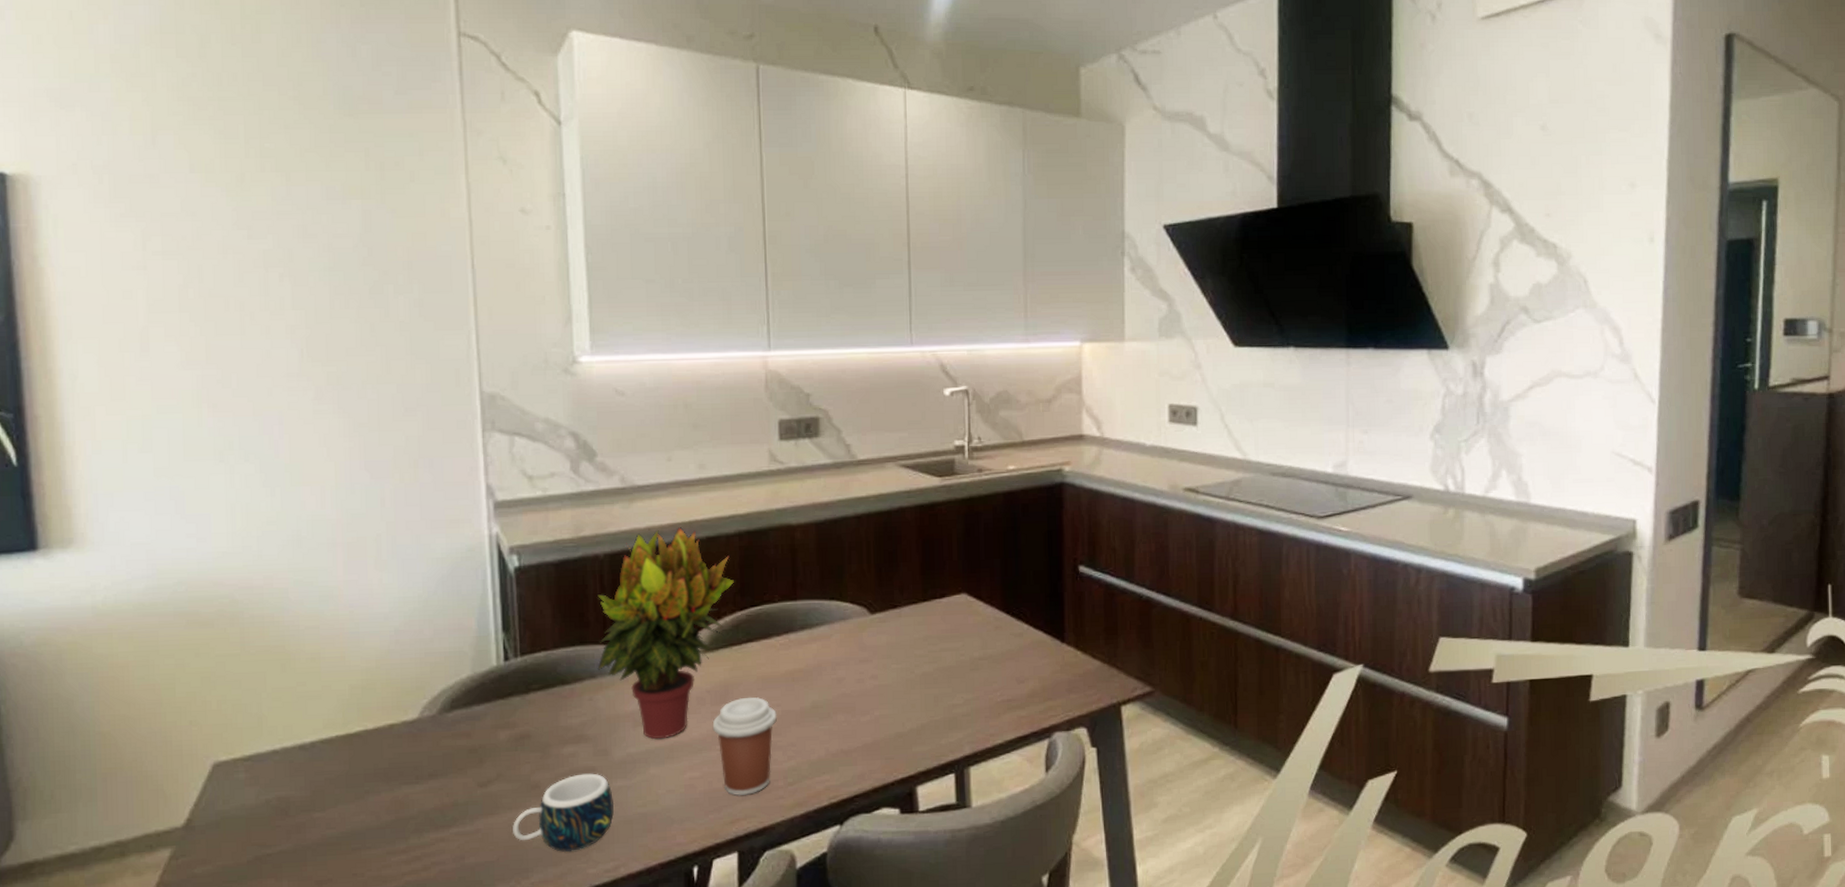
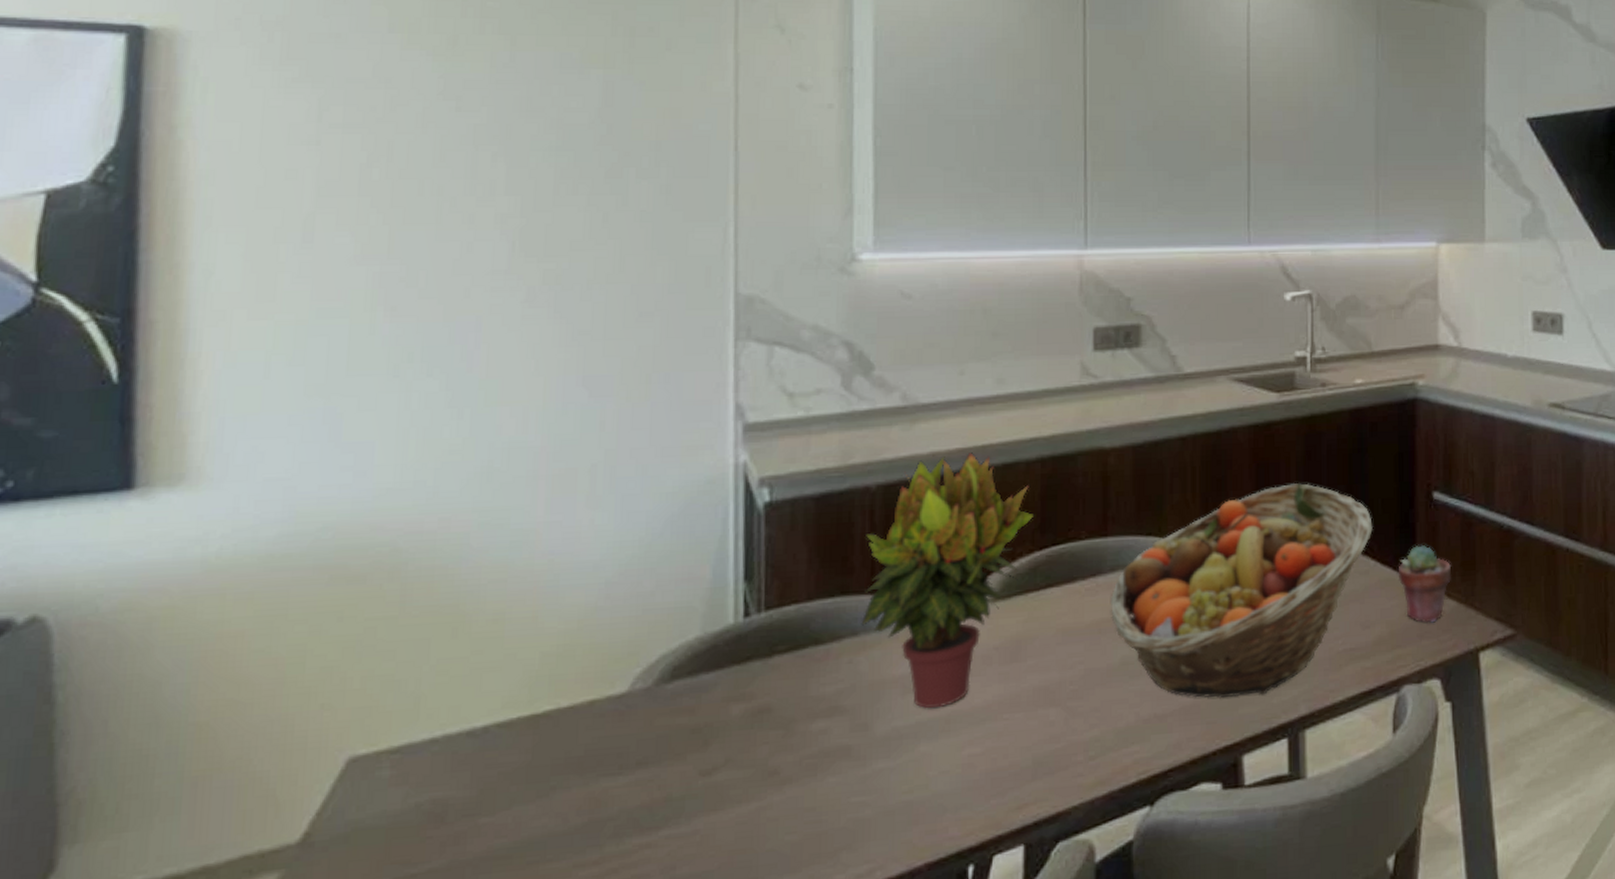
mug: present [513,773,615,853] -> none [741,753,873,855]
coffee cup: present [712,697,777,796] -> none [999,653,1078,776]
fruit basket: none [801,556,1026,738] -> present [1110,483,1373,698]
potted succulent: none [1048,612,1096,680] -> present [1398,545,1451,623]

